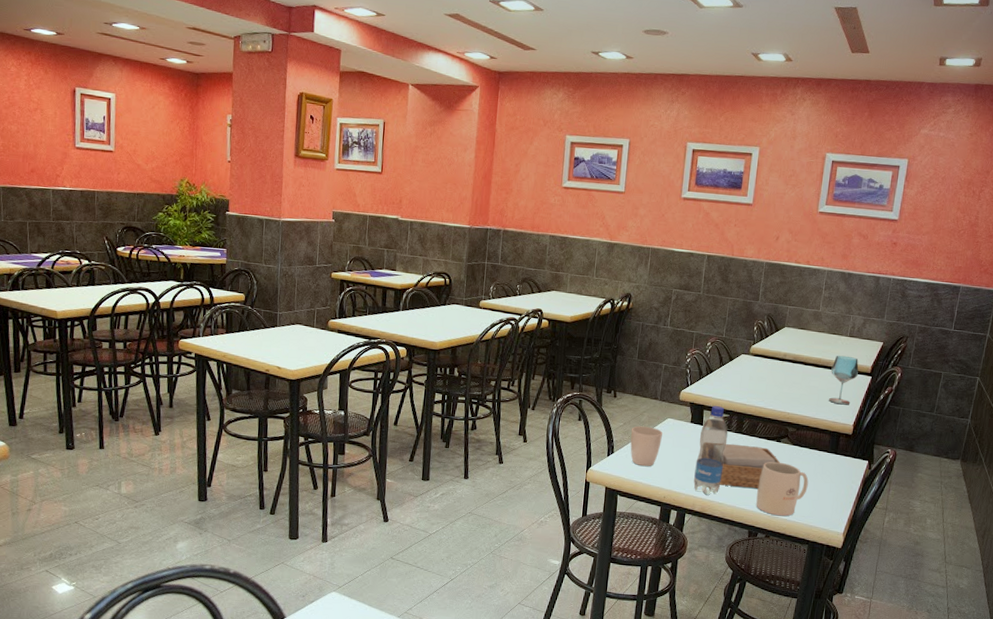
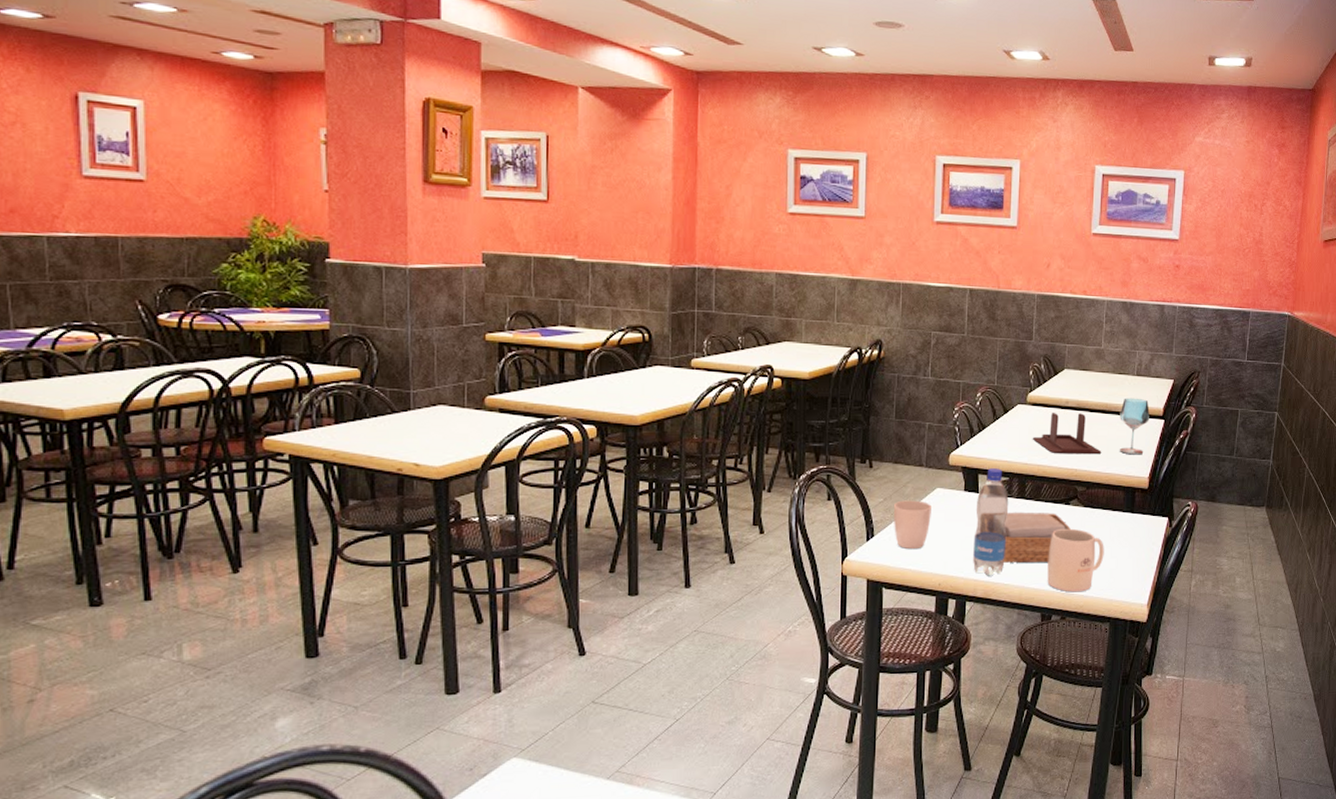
napkin holder: none [752,363,813,401] -> present [1032,413,1102,453]

